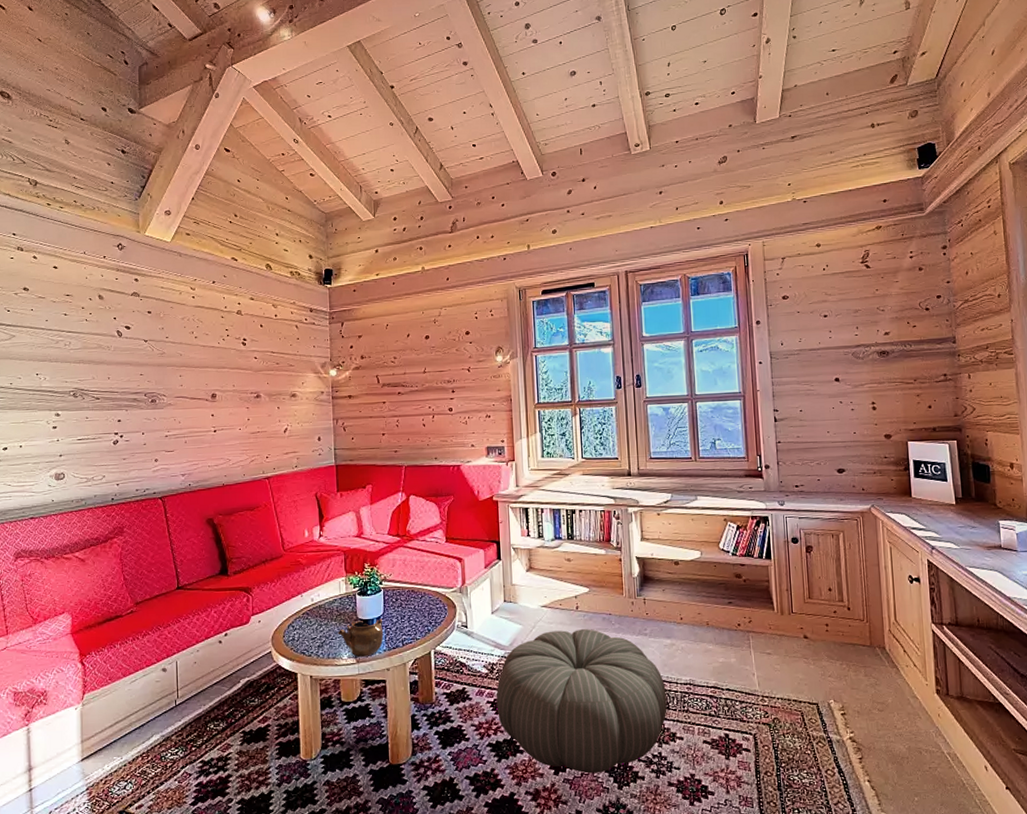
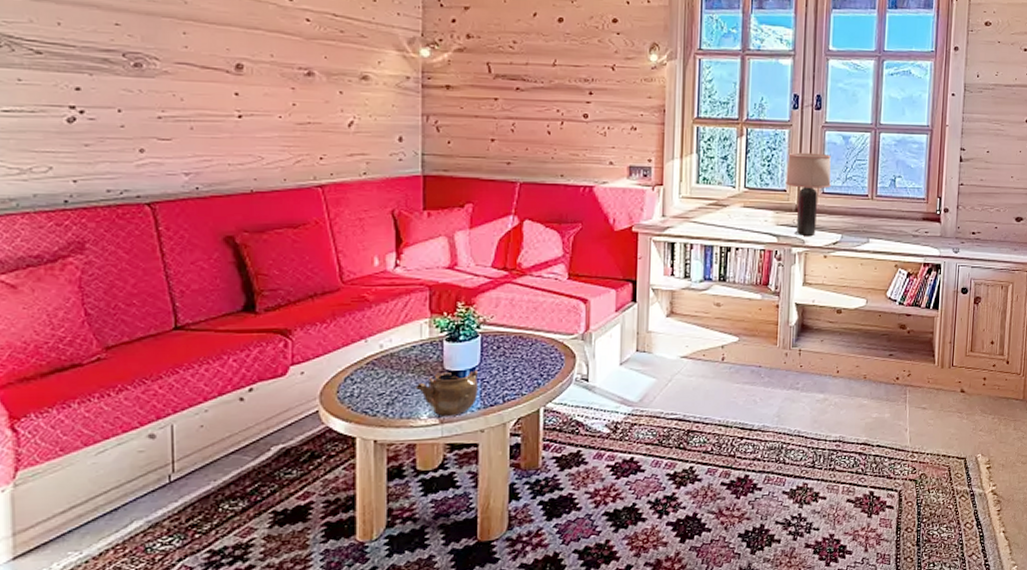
pouf: present [496,629,667,774] -> none [617,383,813,540]
table lamp: none [617,424,657,497] -> present [786,152,831,236]

